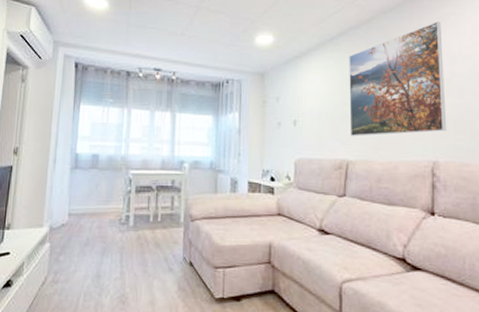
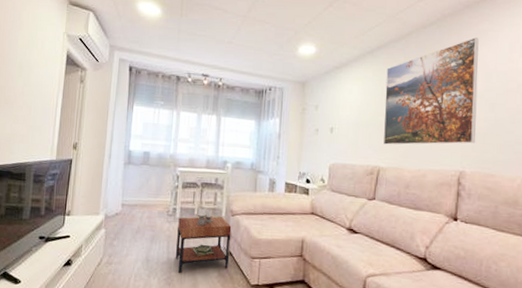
side table: none [129,213,191,289] -> present [175,207,232,273]

